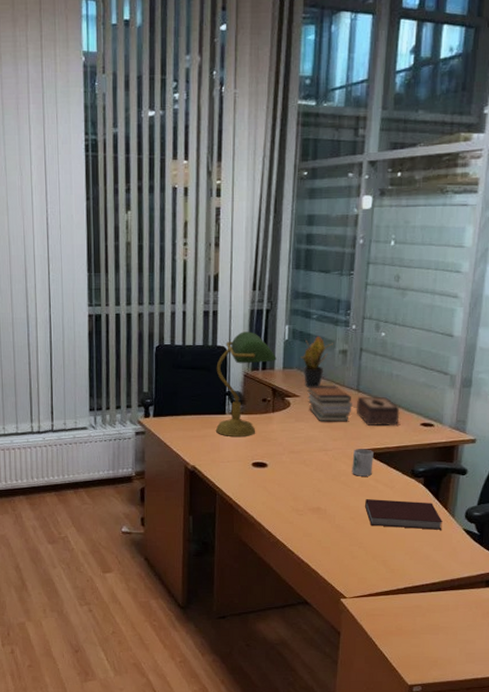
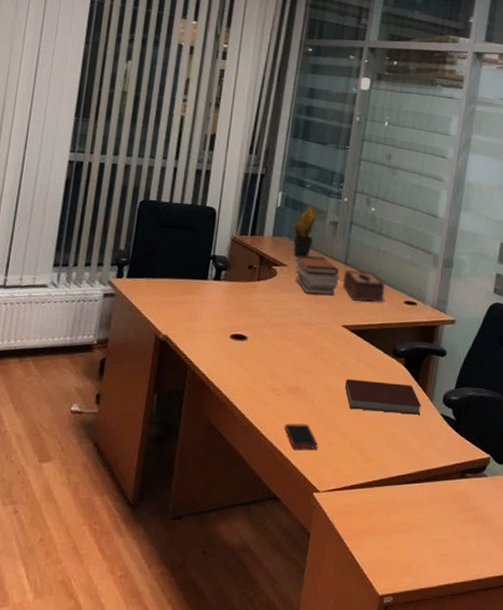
desk lamp: present [215,332,277,436] -> none [194,194,267,305]
cell phone: none [310,539,342,562] -> present [285,423,318,449]
mug: present [352,449,374,476] -> none [334,324,357,355]

